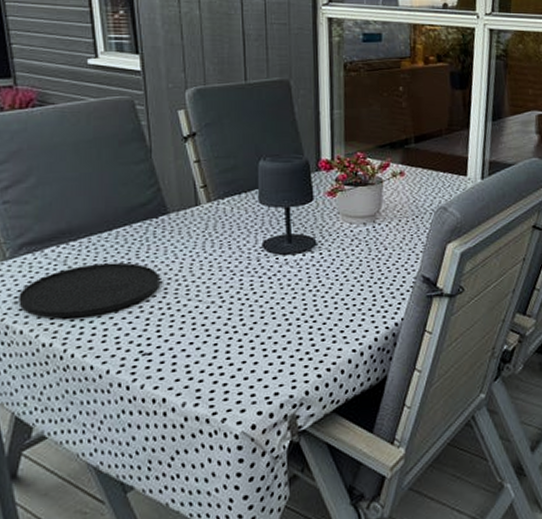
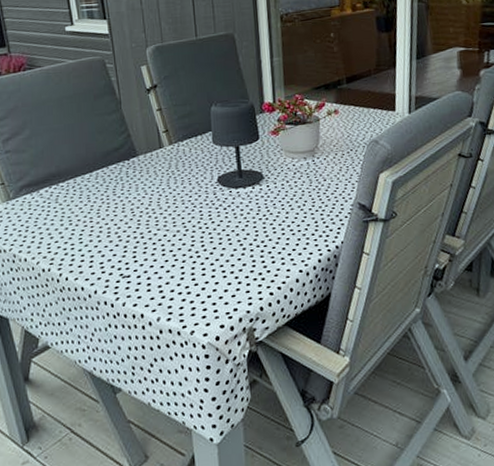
plate: present [18,262,160,319] -> none [22,199,134,248]

